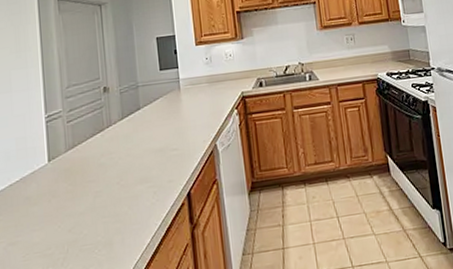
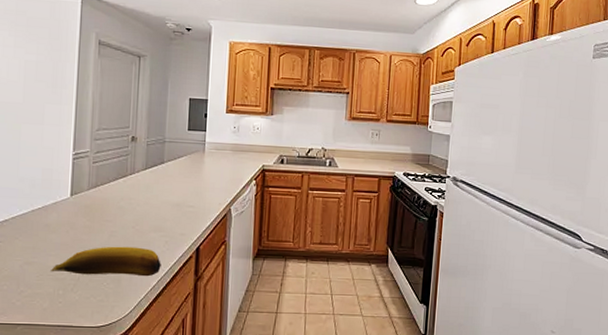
banana: none [37,203,153,249] -> present [51,246,161,277]

